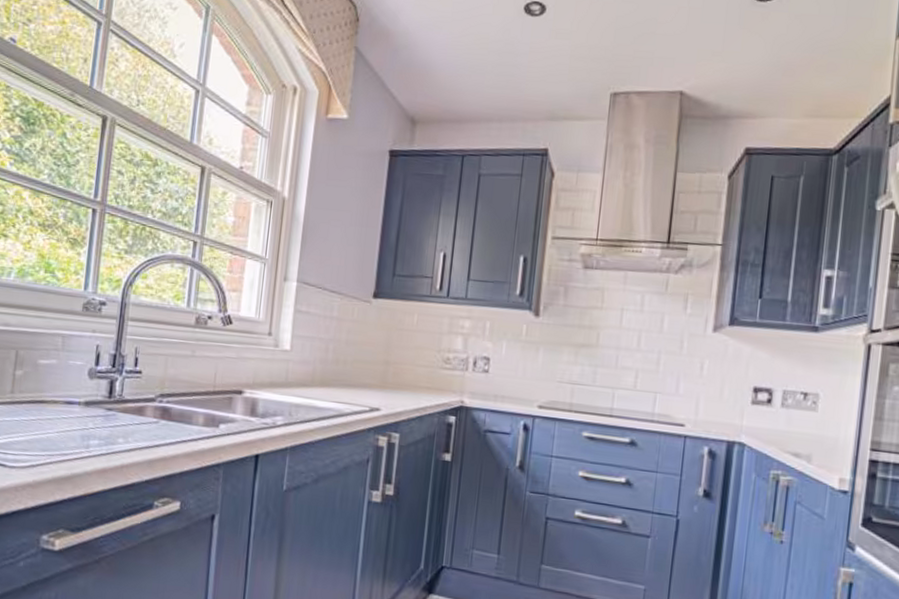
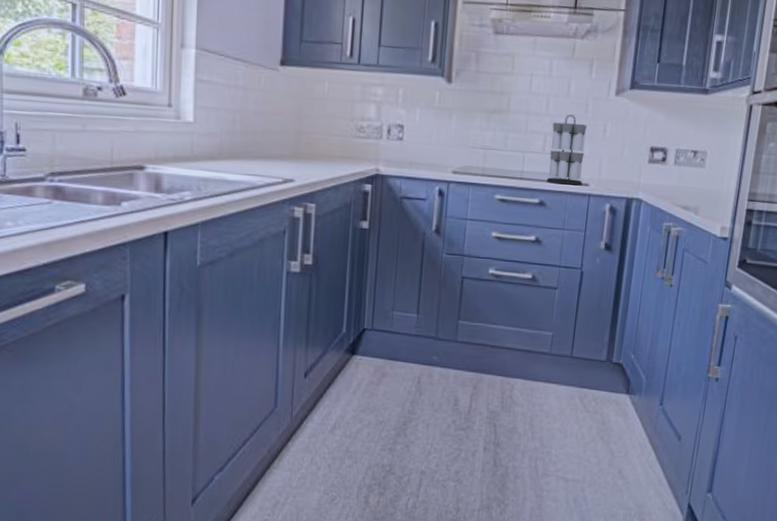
spice rack: none [637,350,683,426] -> present [546,114,588,186]

